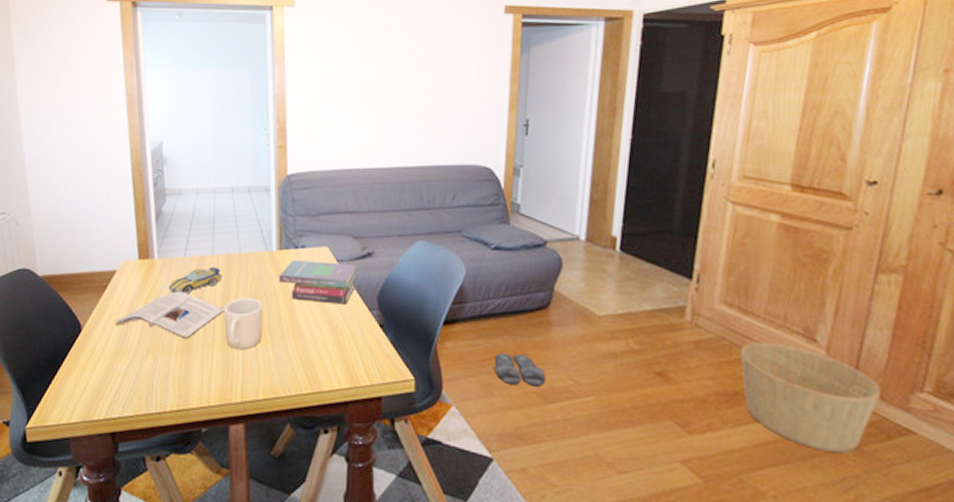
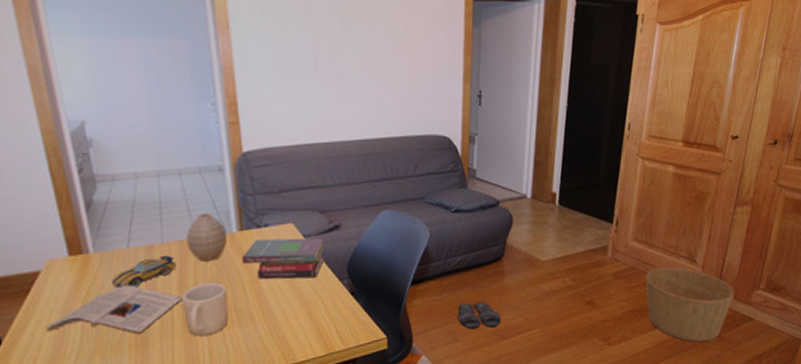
vase: none [233,229,268,277] -> present [187,212,228,262]

